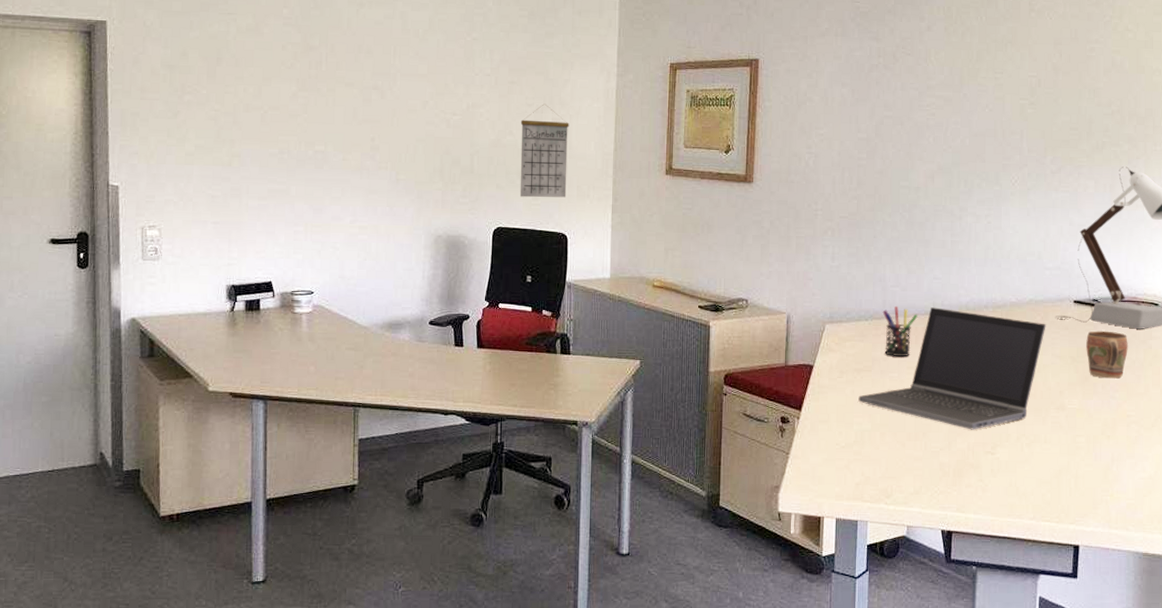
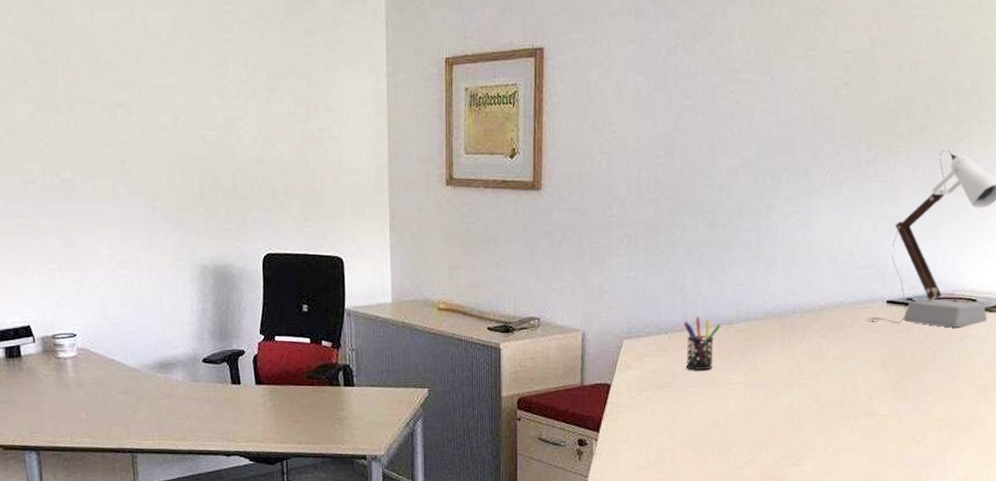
calendar: present [519,104,569,198] -> none [283,112,340,219]
laptop computer: present [858,307,1046,430] -> none [659,316,857,443]
mug: present [1086,330,1128,379] -> none [898,331,943,382]

